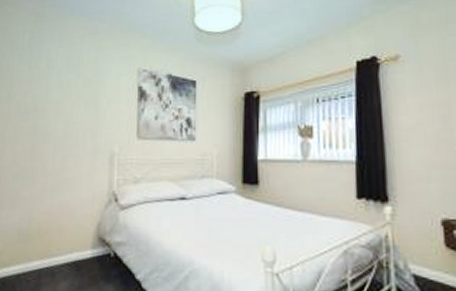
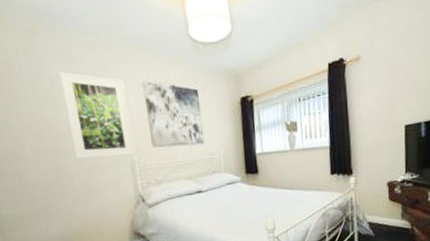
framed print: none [53,53,118,147] -> present [58,71,136,159]

